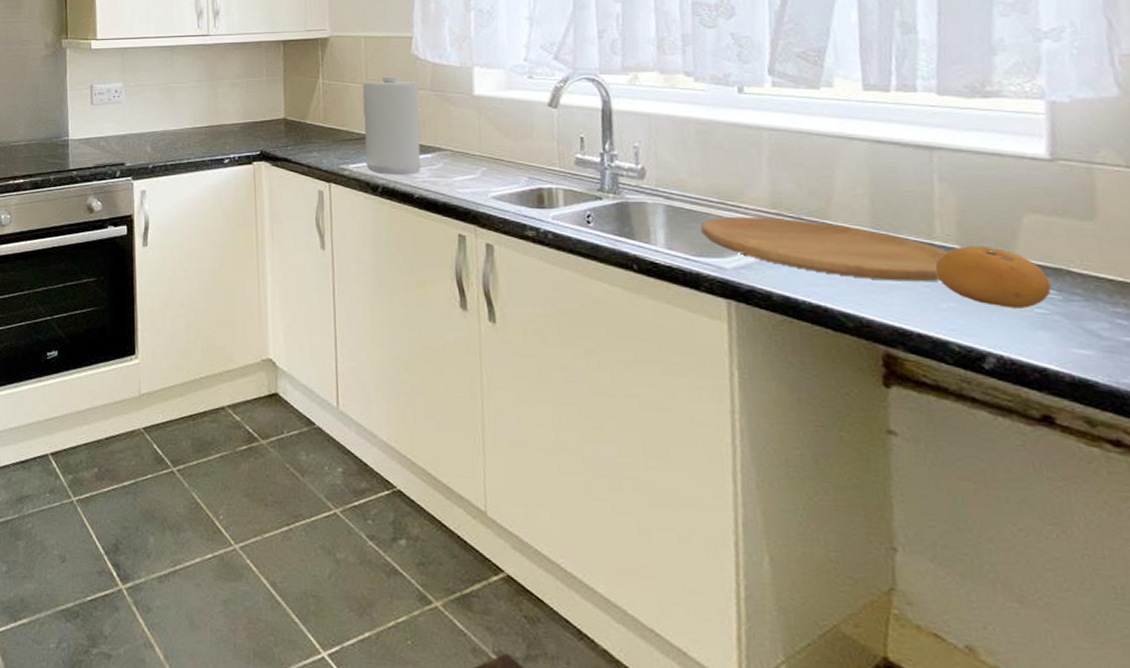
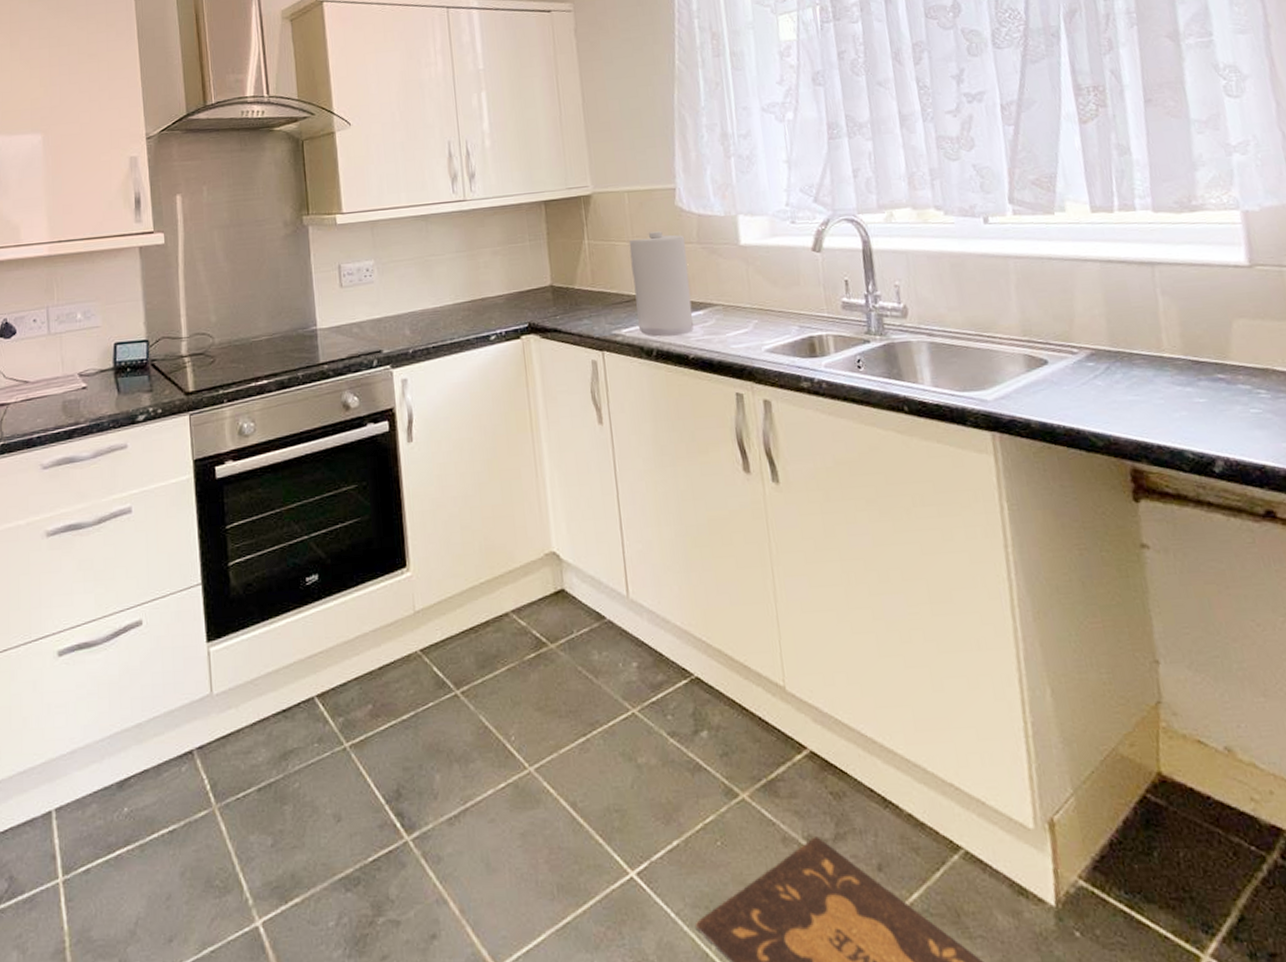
cutting board: present [700,216,948,282] -> none [961,344,1175,397]
fruit: present [934,246,1052,309] -> none [1165,353,1262,411]

